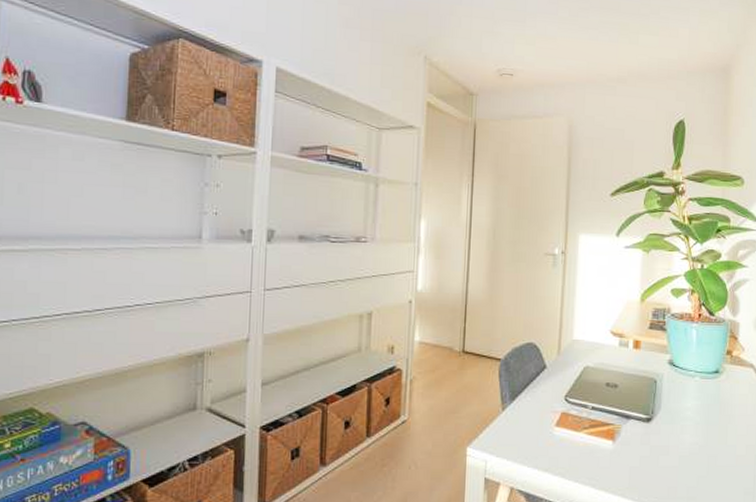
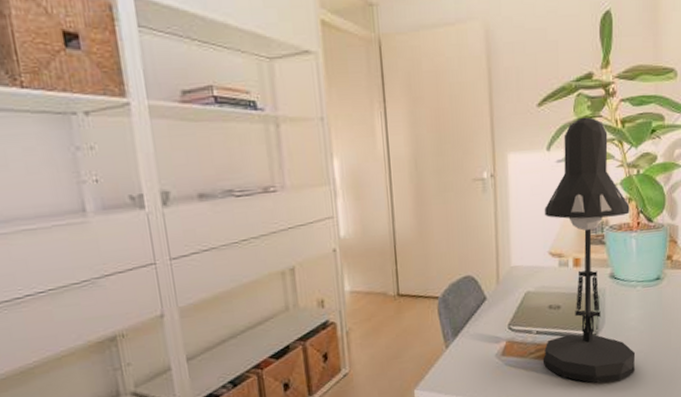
desk lamp: none [595,210,692,470] -> present [542,116,636,383]

